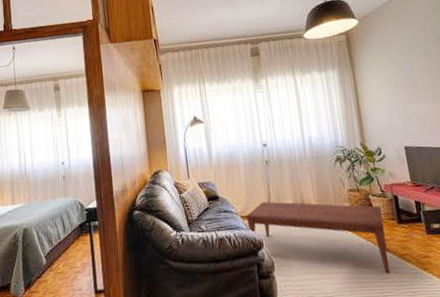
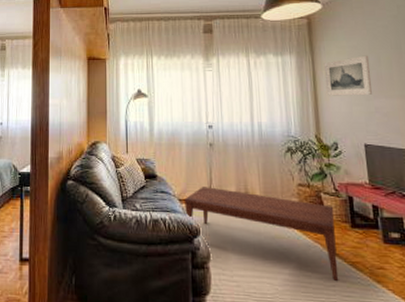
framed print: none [363,64,409,106] -> present [324,55,373,96]

